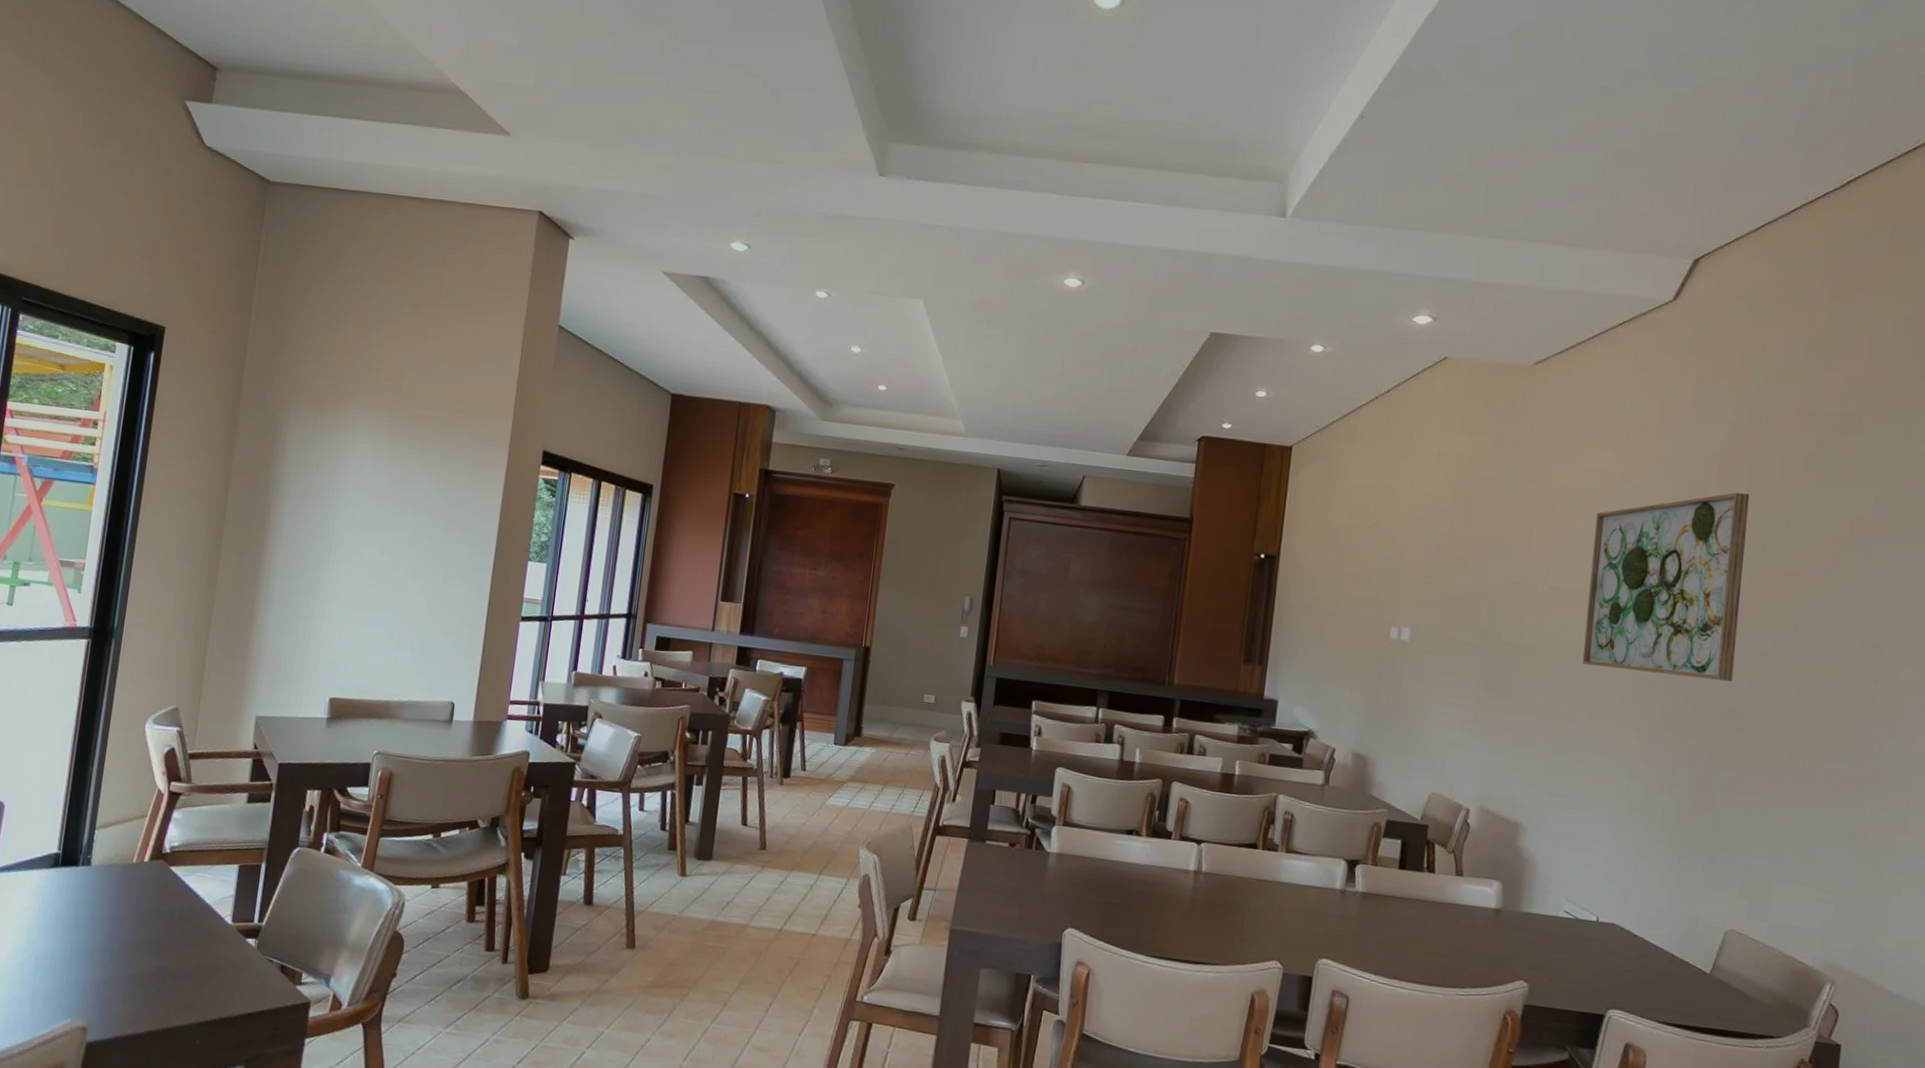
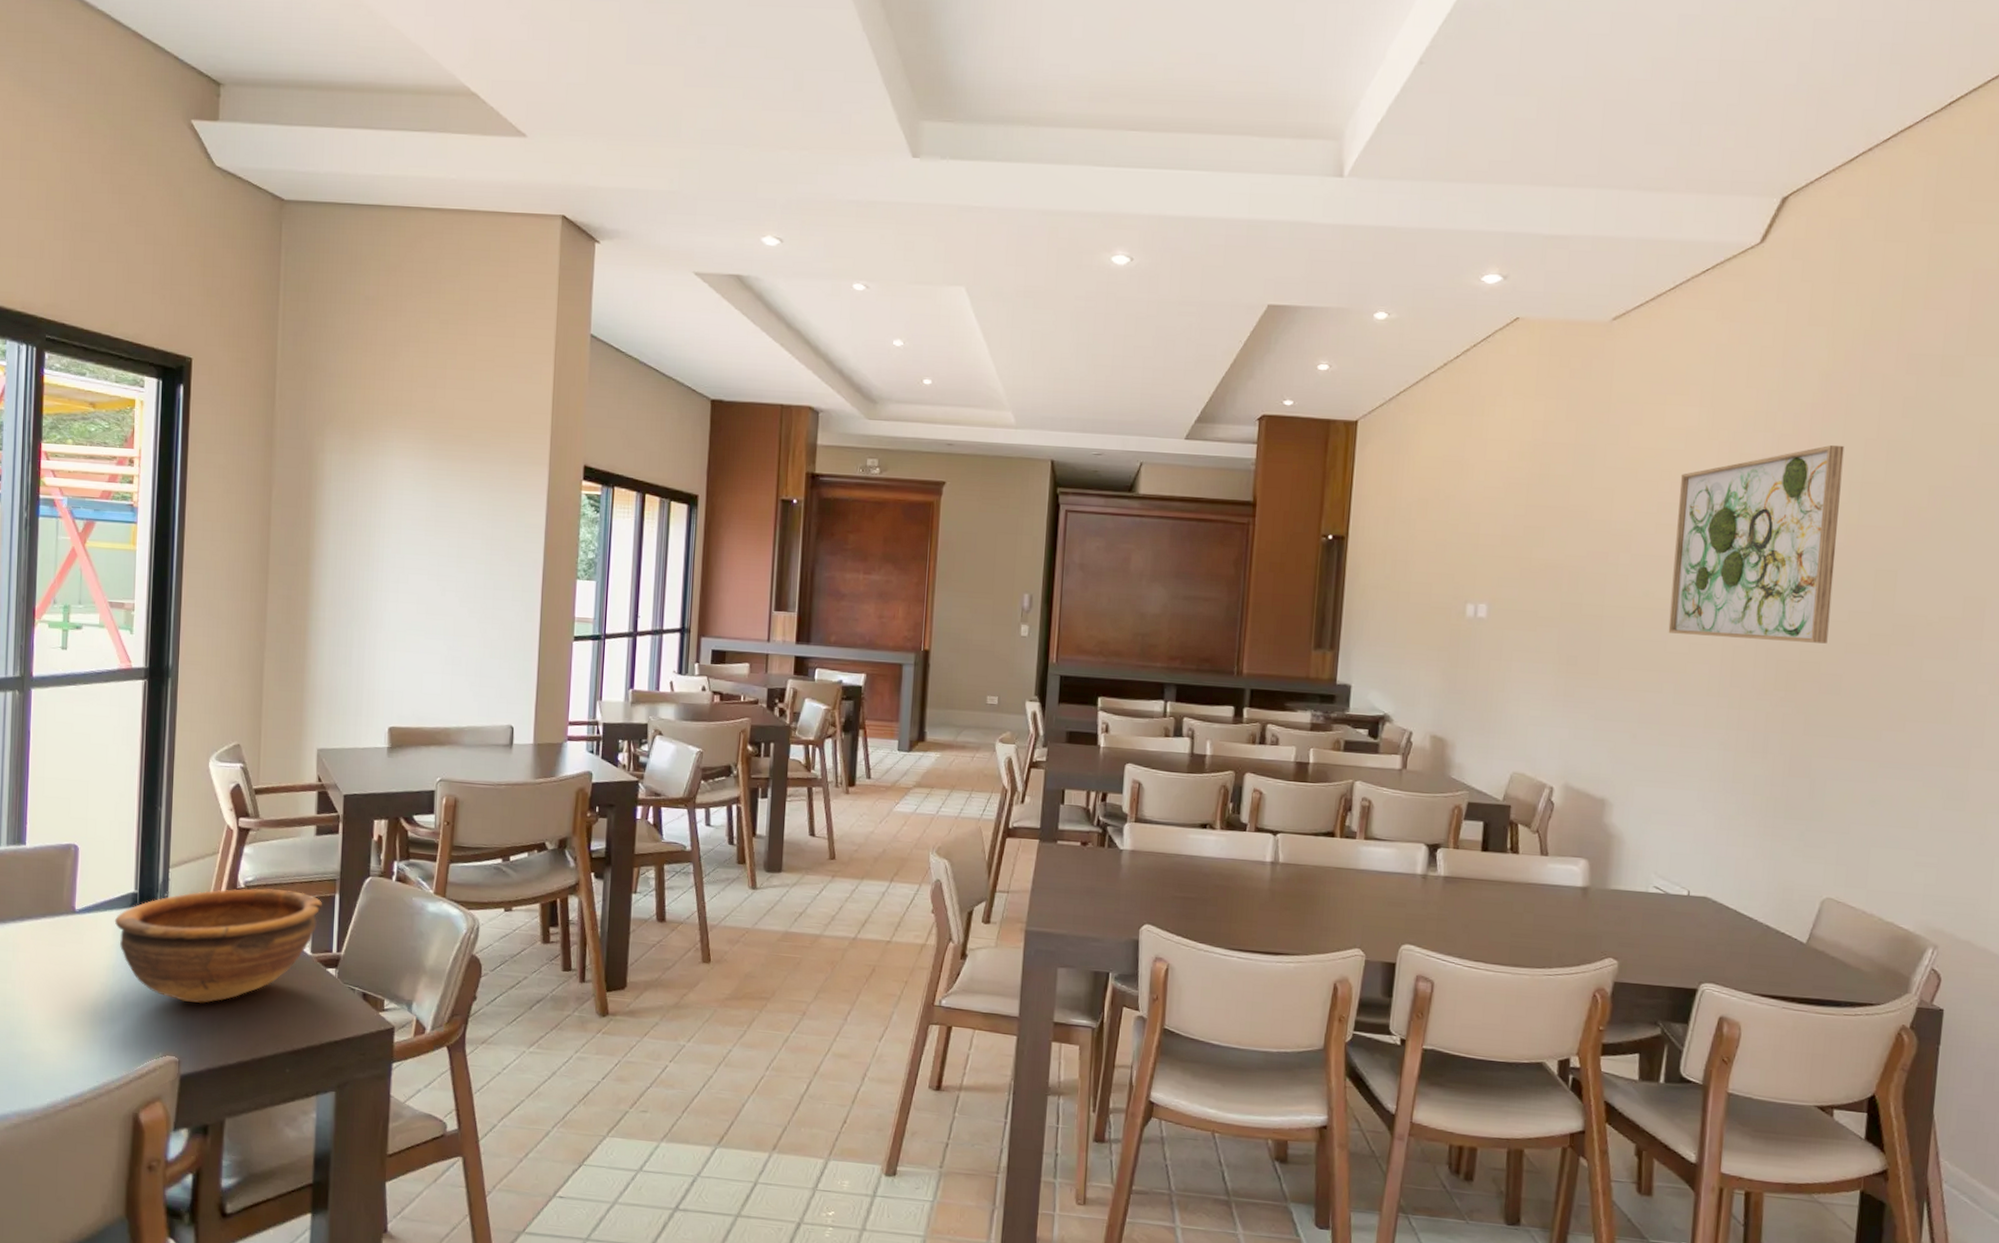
bowl: none [34,853,249,969] -> present [114,888,323,1003]

